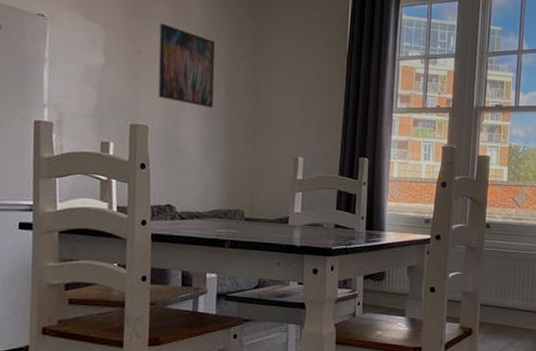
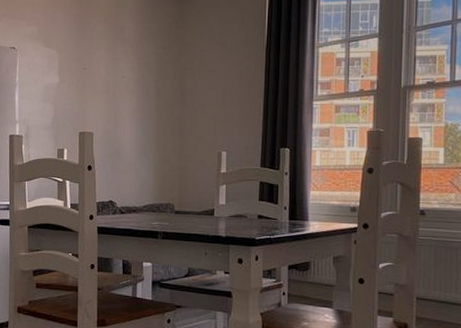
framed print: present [158,23,215,109] -> none [100,41,146,113]

